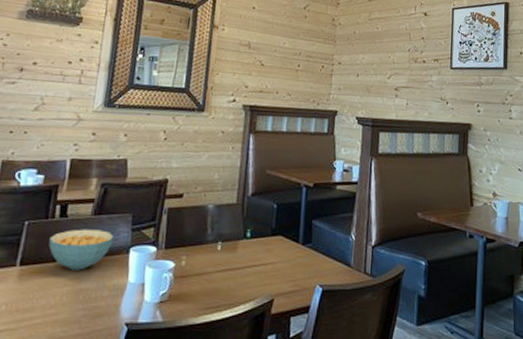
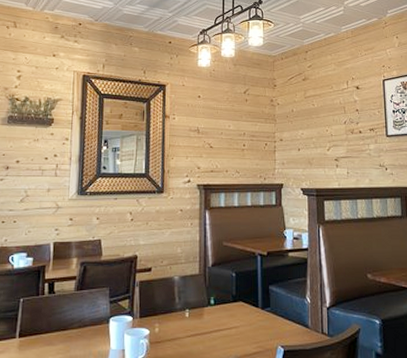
cereal bowl: present [49,229,115,271] -> none [41,303,96,340]

